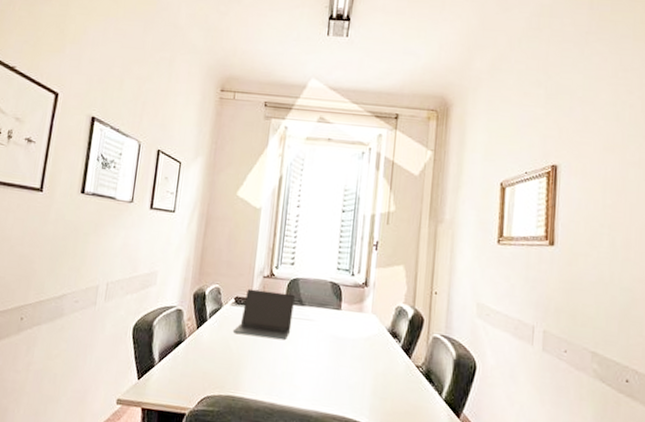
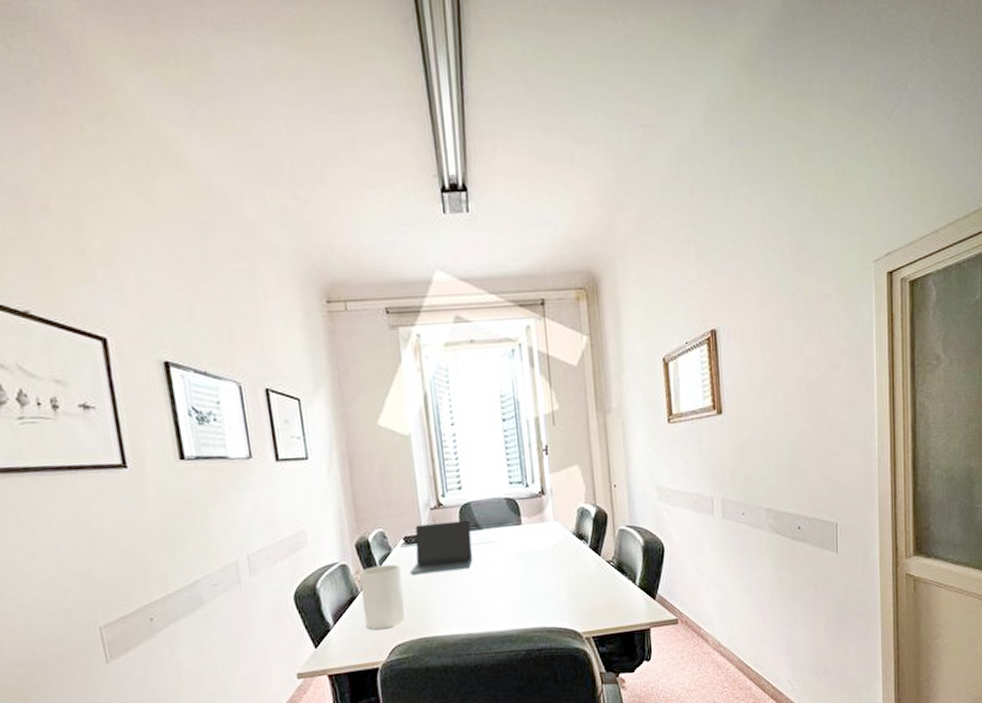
cup: none [184,317,226,379] -> present [360,564,406,631]

